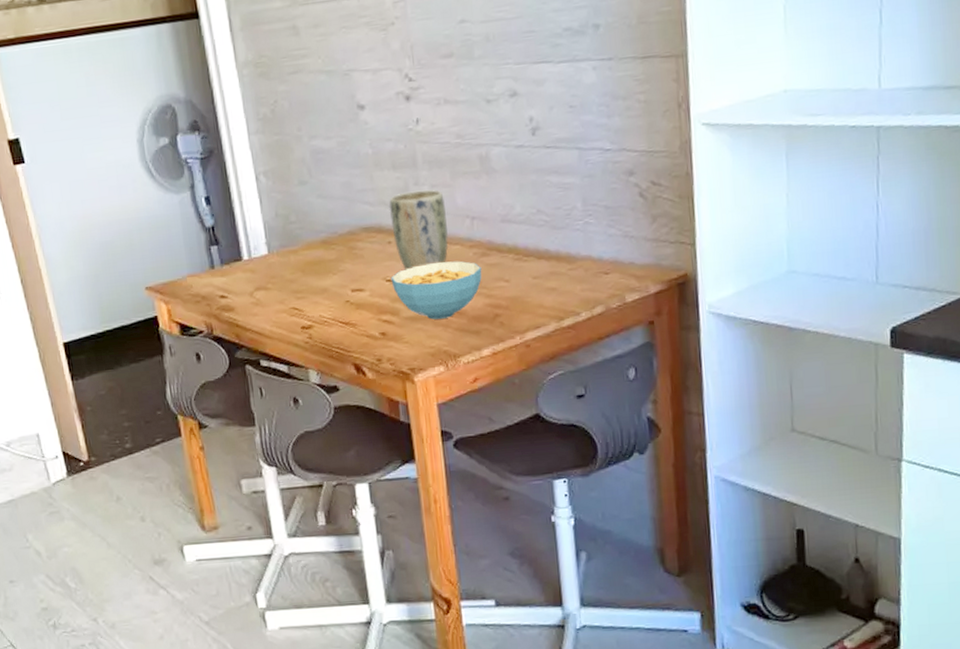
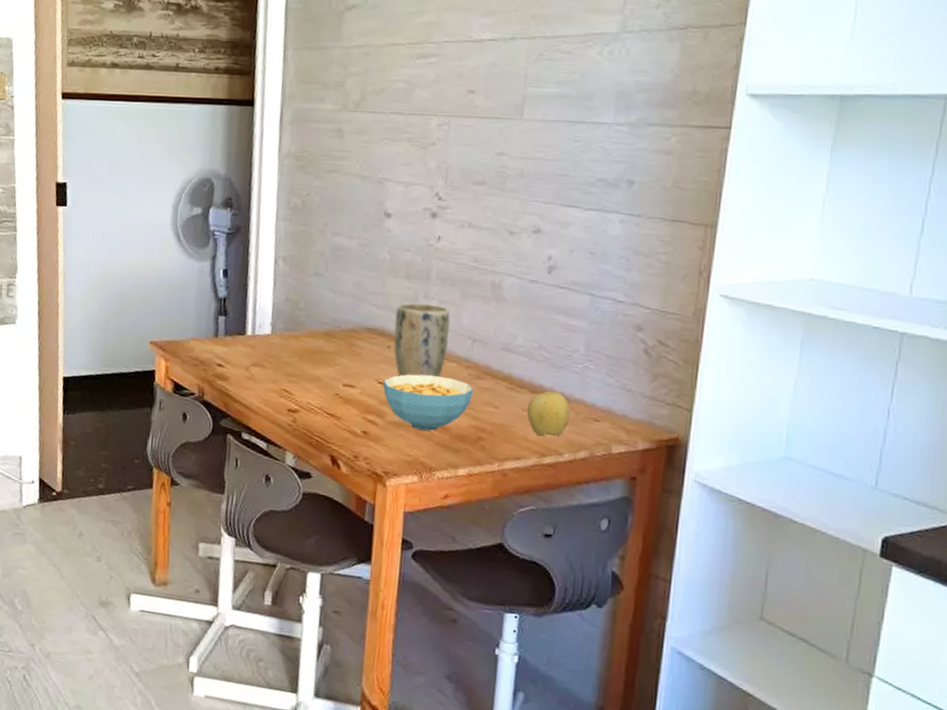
fruit: none [537,253,580,300] -> present [526,391,571,437]

